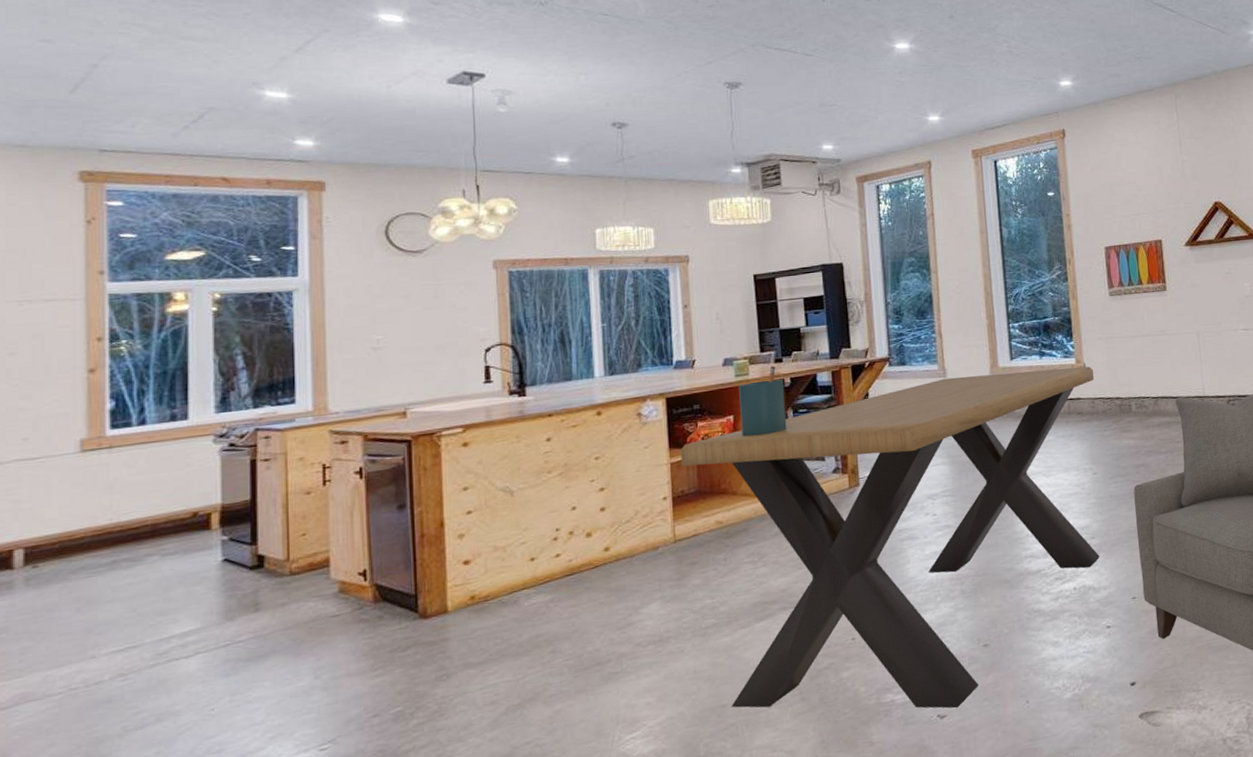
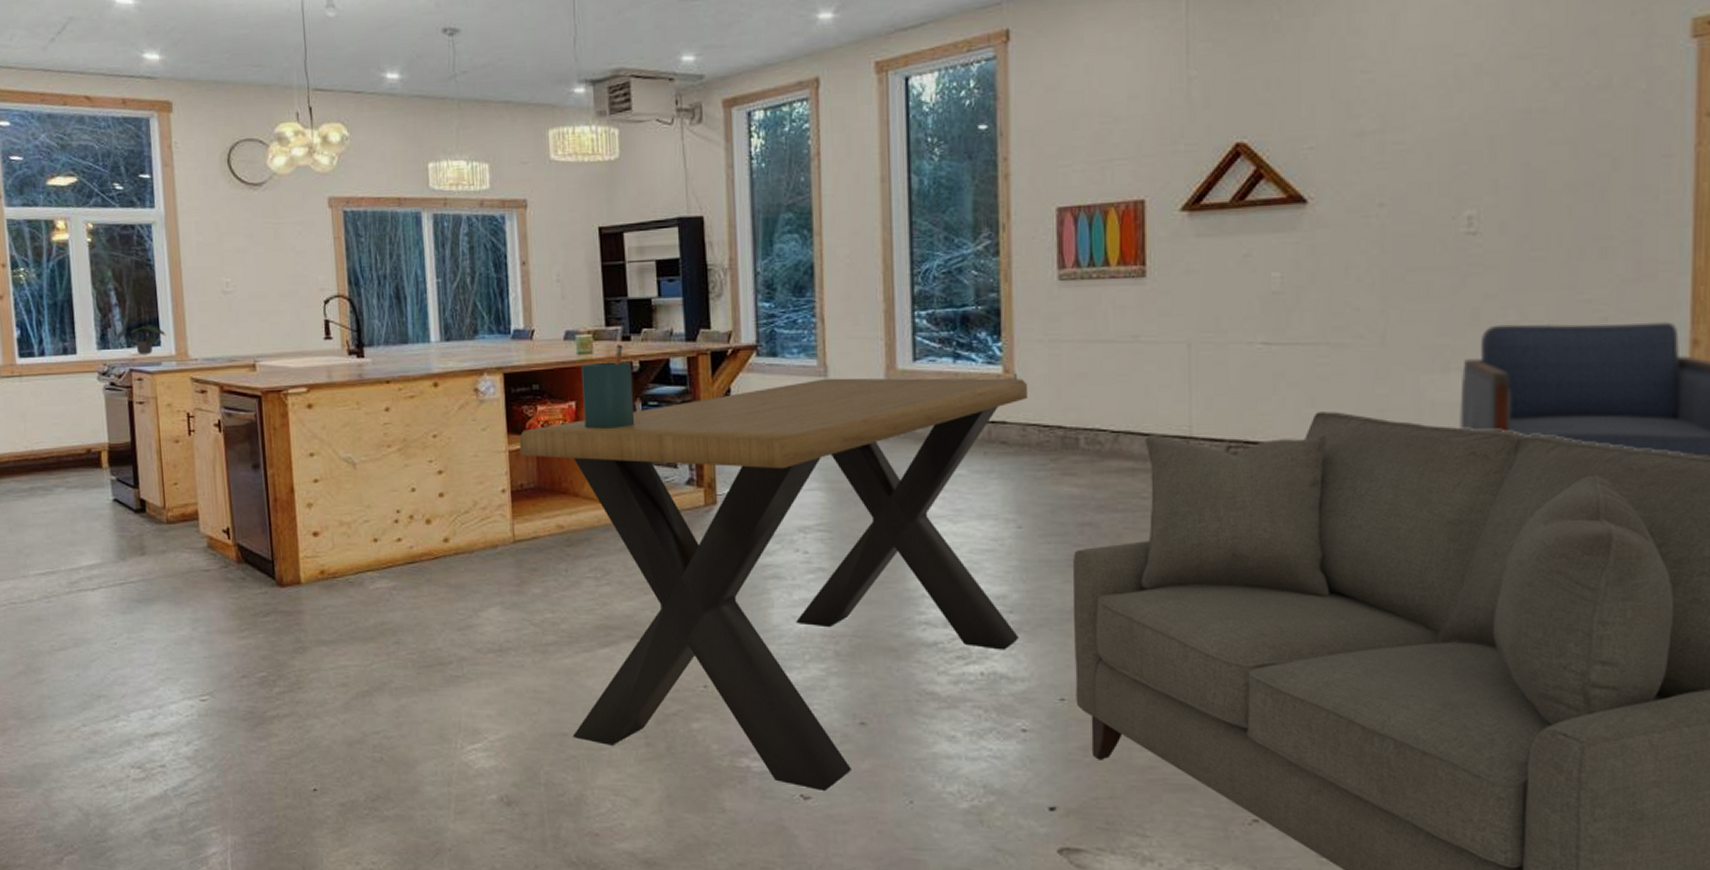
potted plant: none [258,384,302,414] -> present [130,324,166,356]

